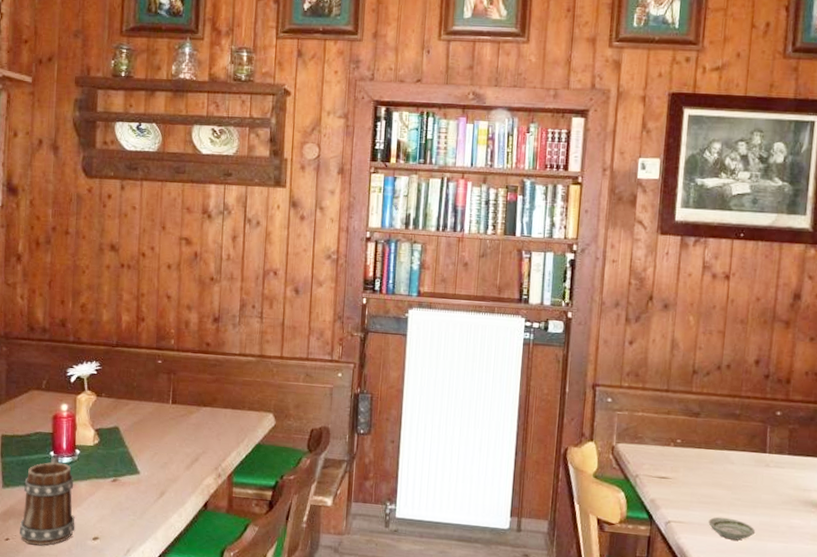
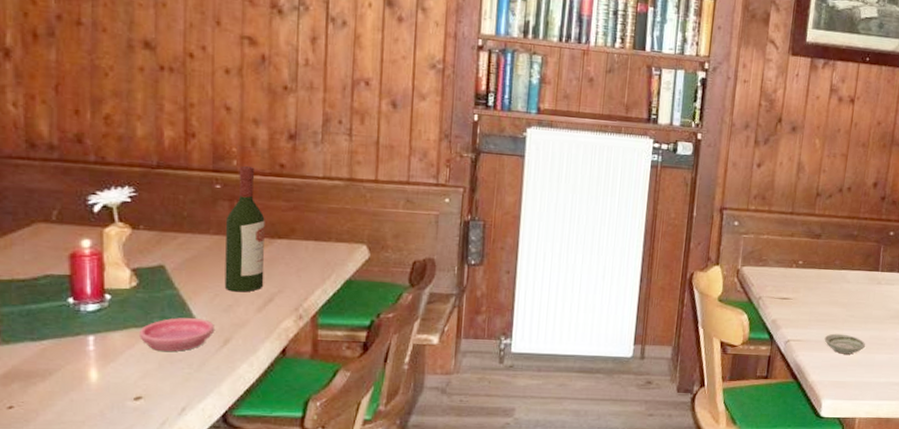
beer mug: present [19,457,75,546] -> none [28,304,108,412]
saucer: none [99,471,153,501] -> present [140,317,214,351]
wine bottle: none [162,344,194,452] -> present [224,165,265,292]

